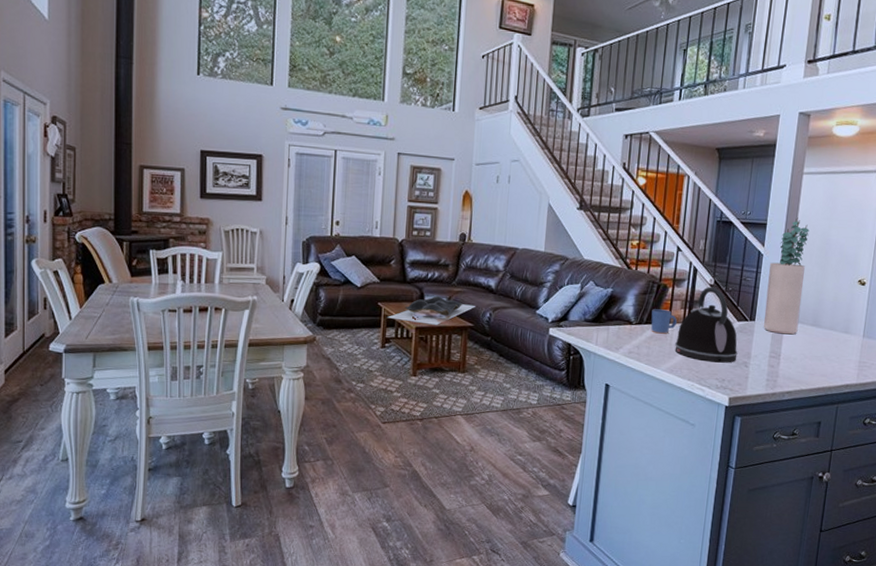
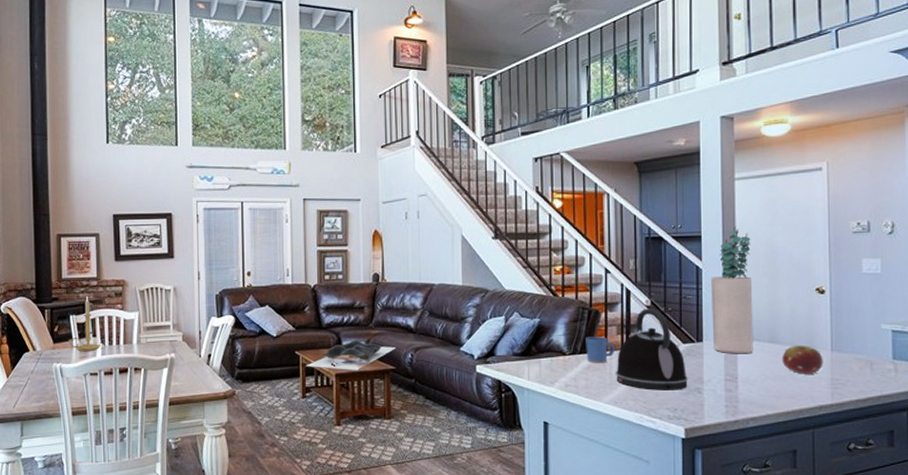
candle holder: none [147,232,181,289] -> present [69,297,101,352]
fruit: none [820,329,855,356] -> present [782,345,823,374]

